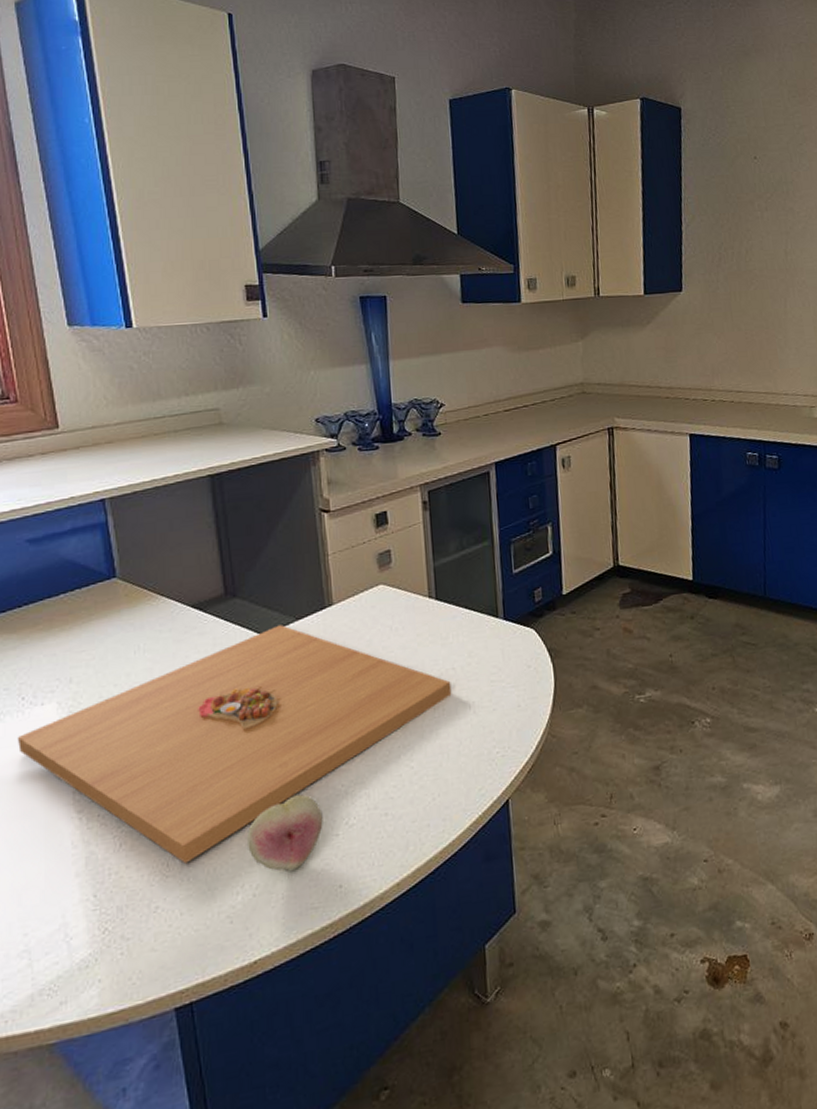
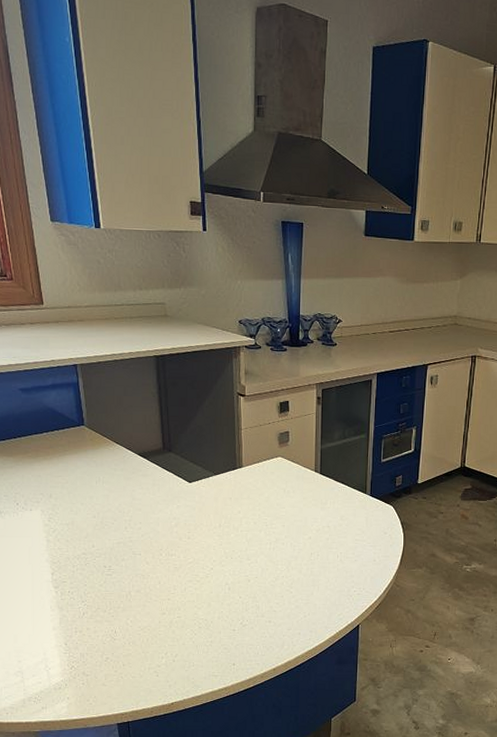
platter: present [17,625,452,864] -> none [13,477,326,633]
fruit: present [247,794,323,871] -> none [171,599,225,649]

